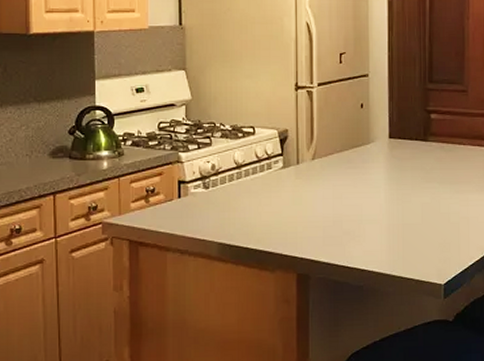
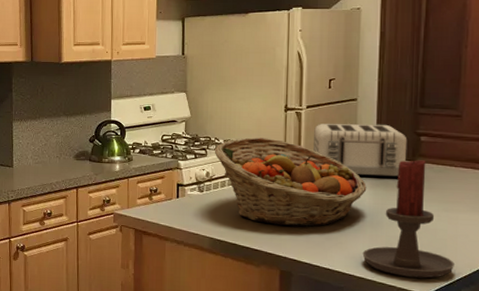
fruit basket: none [220,121,382,221] -> present [214,137,367,227]
toaster: none [327,102,419,159] -> present [313,123,408,177]
candle holder: none [380,139,467,268] -> present [362,160,454,279]

